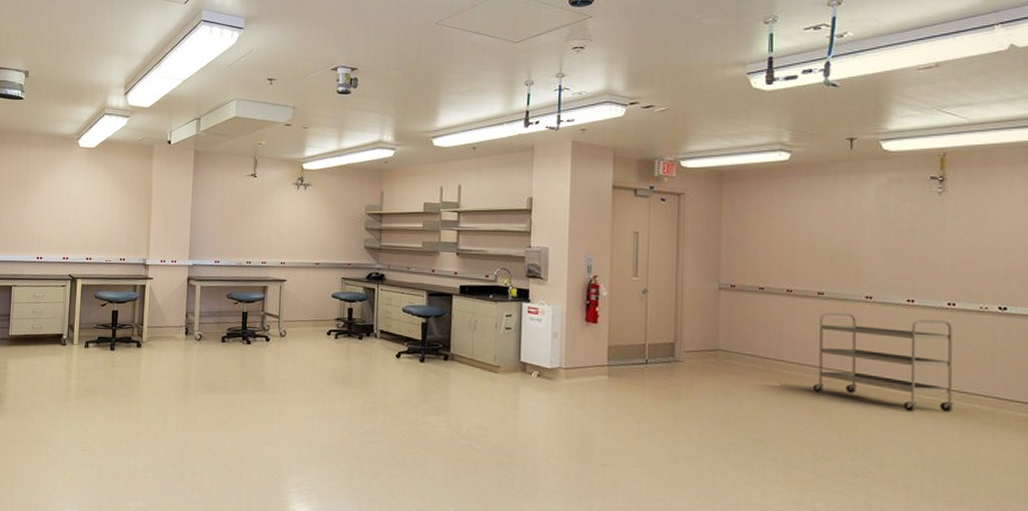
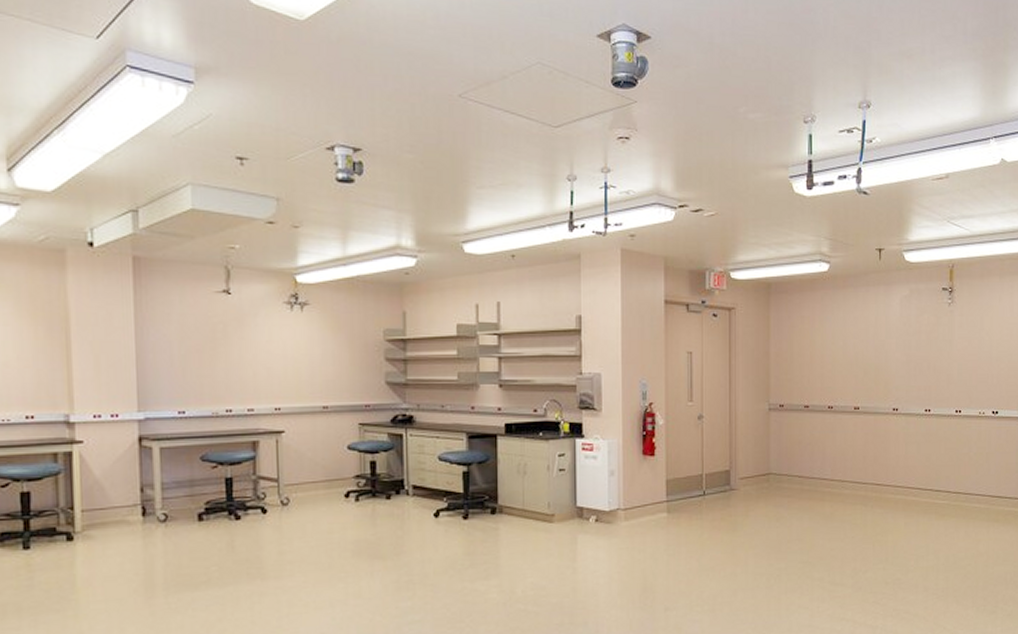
utility cart: present [812,312,954,413] -> none [851,426,960,517]

